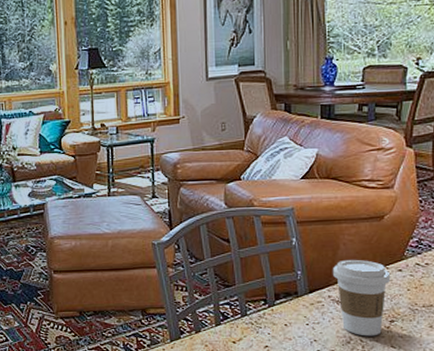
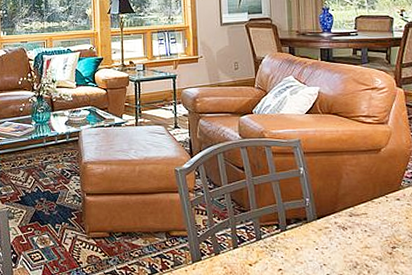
coffee cup: present [333,259,391,336] -> none [338,188,391,262]

